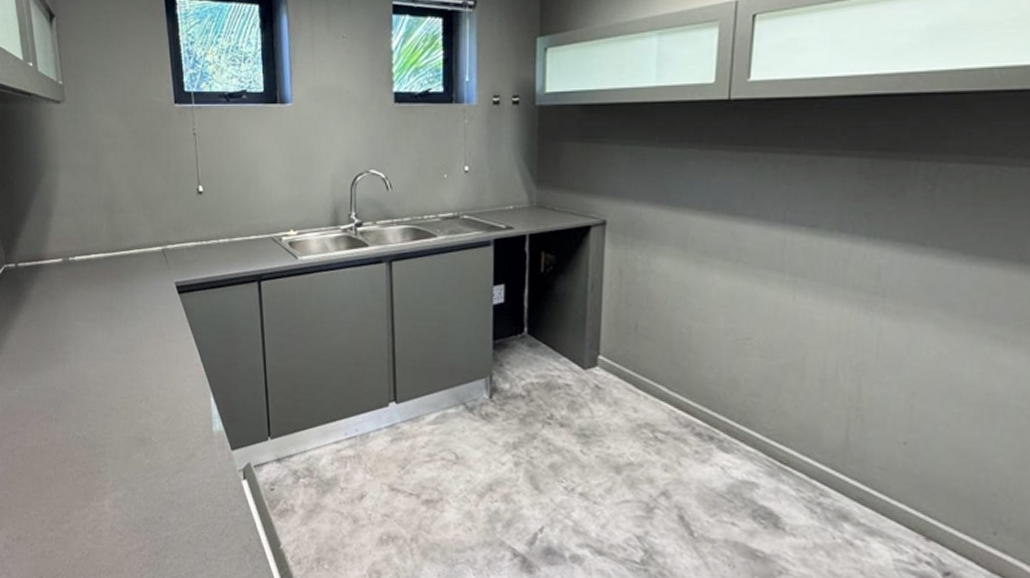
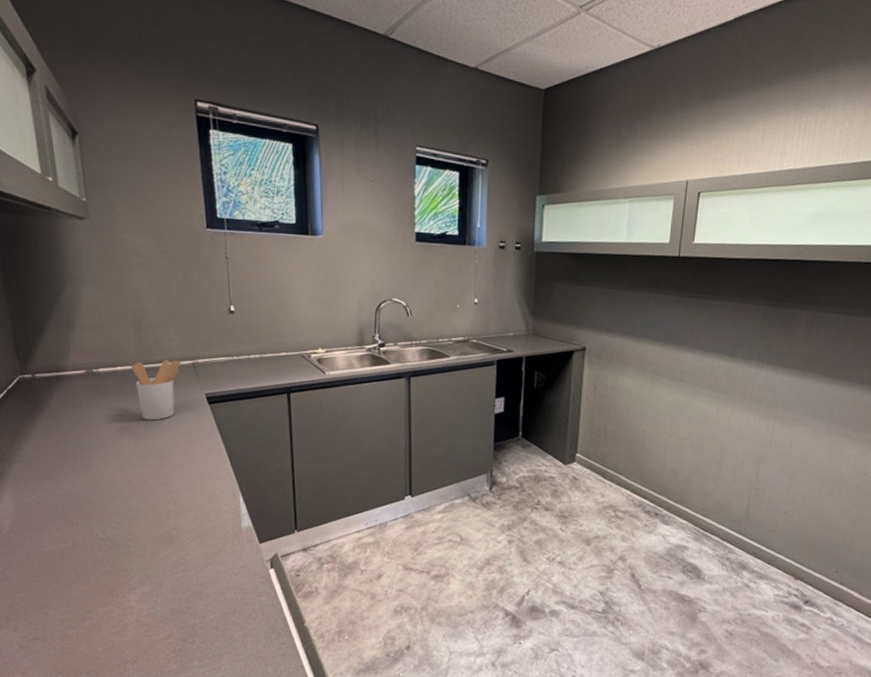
utensil holder: none [104,246,151,312] -> present [131,360,181,421]

